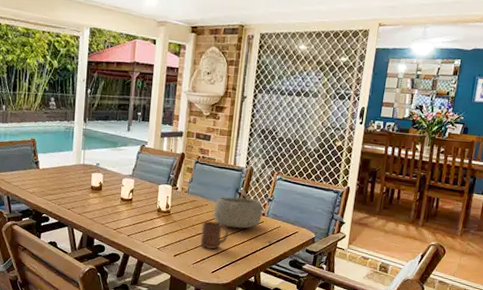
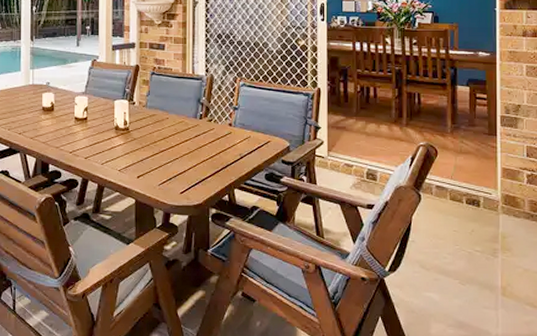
cup: present [200,221,229,249] -> none [165,137,194,167]
bowl: present [213,197,263,229] -> none [176,108,229,142]

